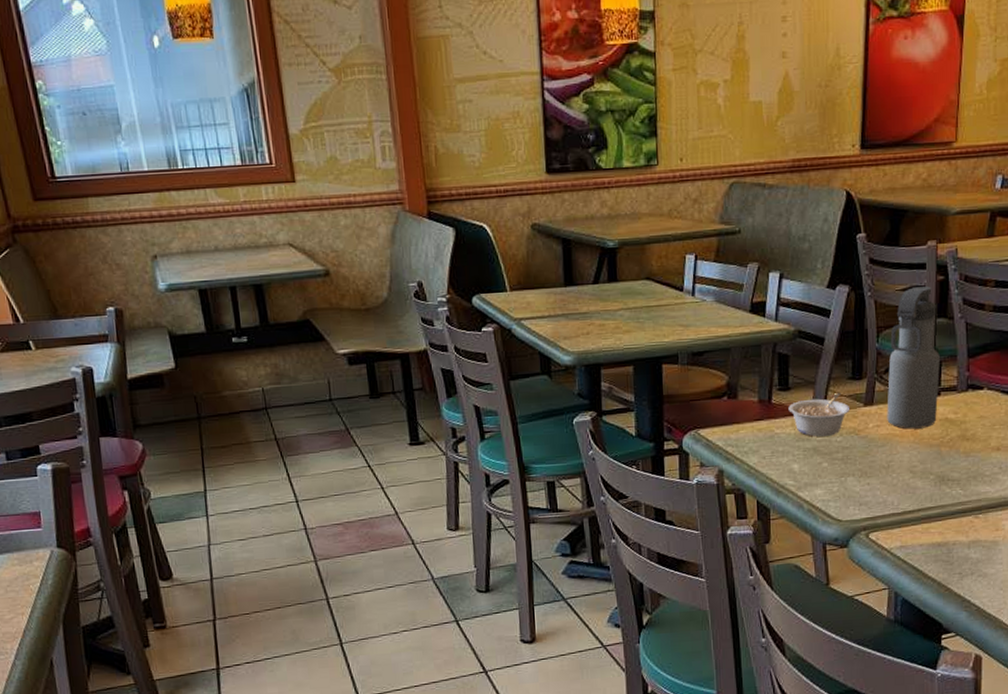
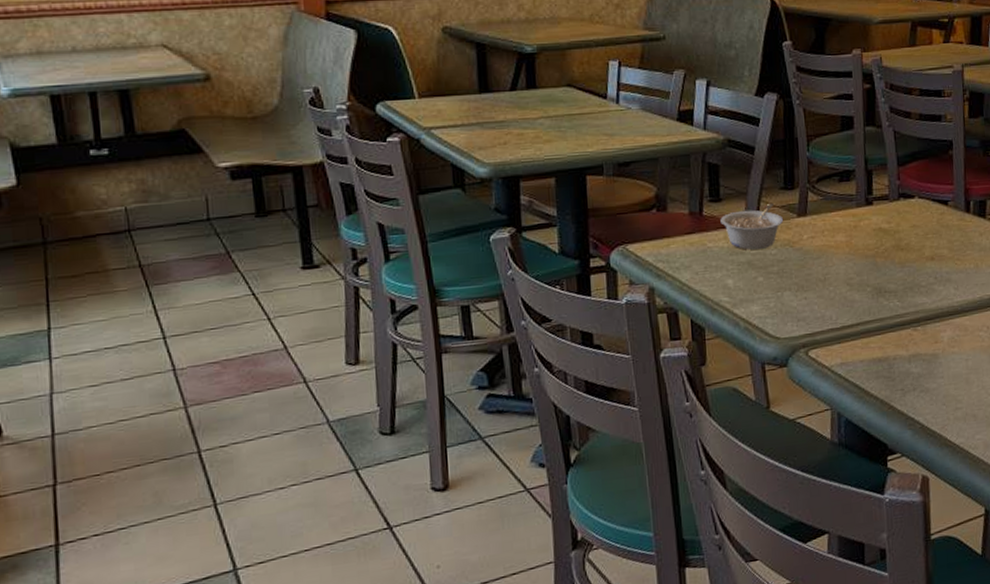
water bottle: present [887,286,940,429] -> none [820,95,871,240]

